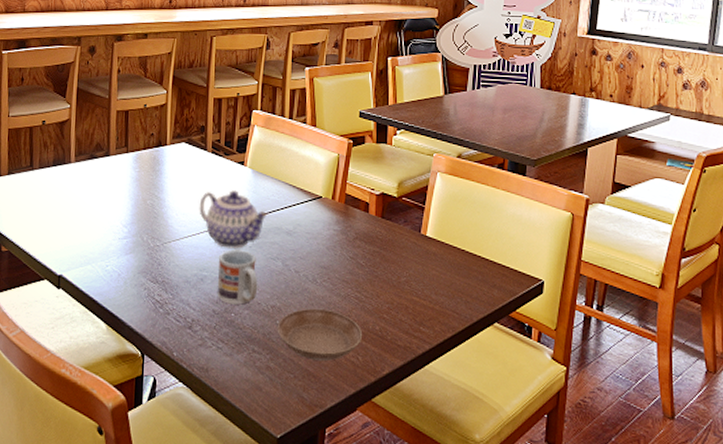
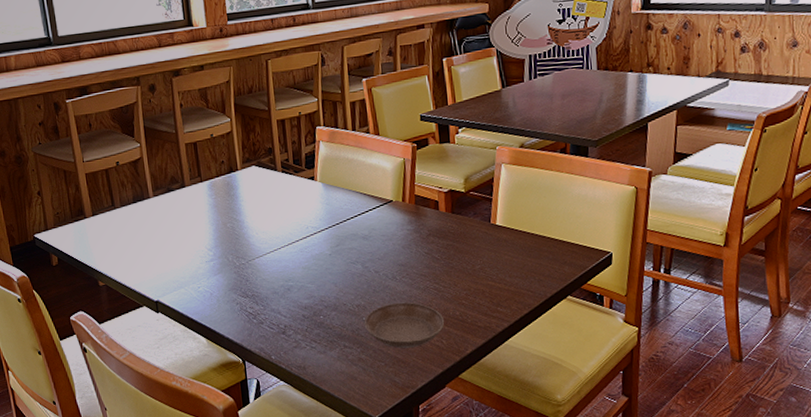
teapot: present [199,190,268,249] -> none [276,204,343,259]
cup: present [217,249,258,305] -> none [302,258,342,308]

